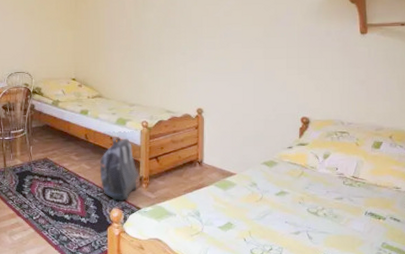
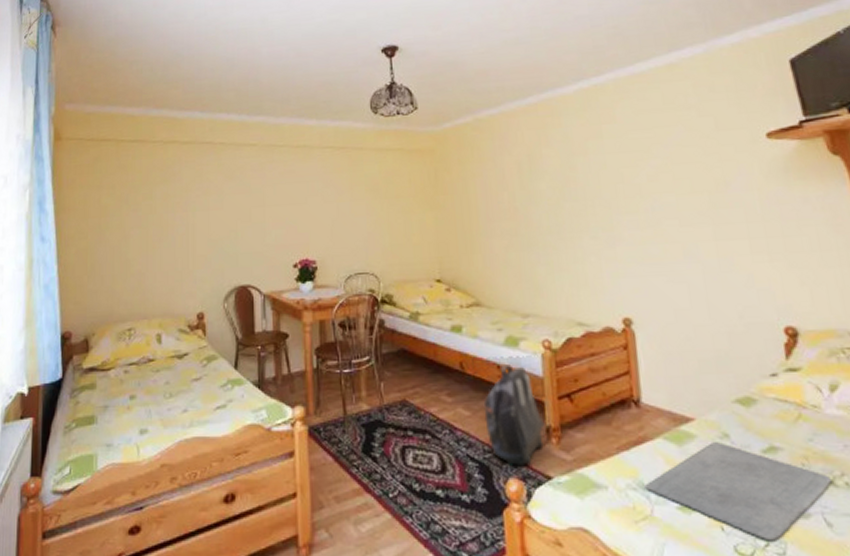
bath mat: none [199,188,315,247] -> present [644,442,831,541]

